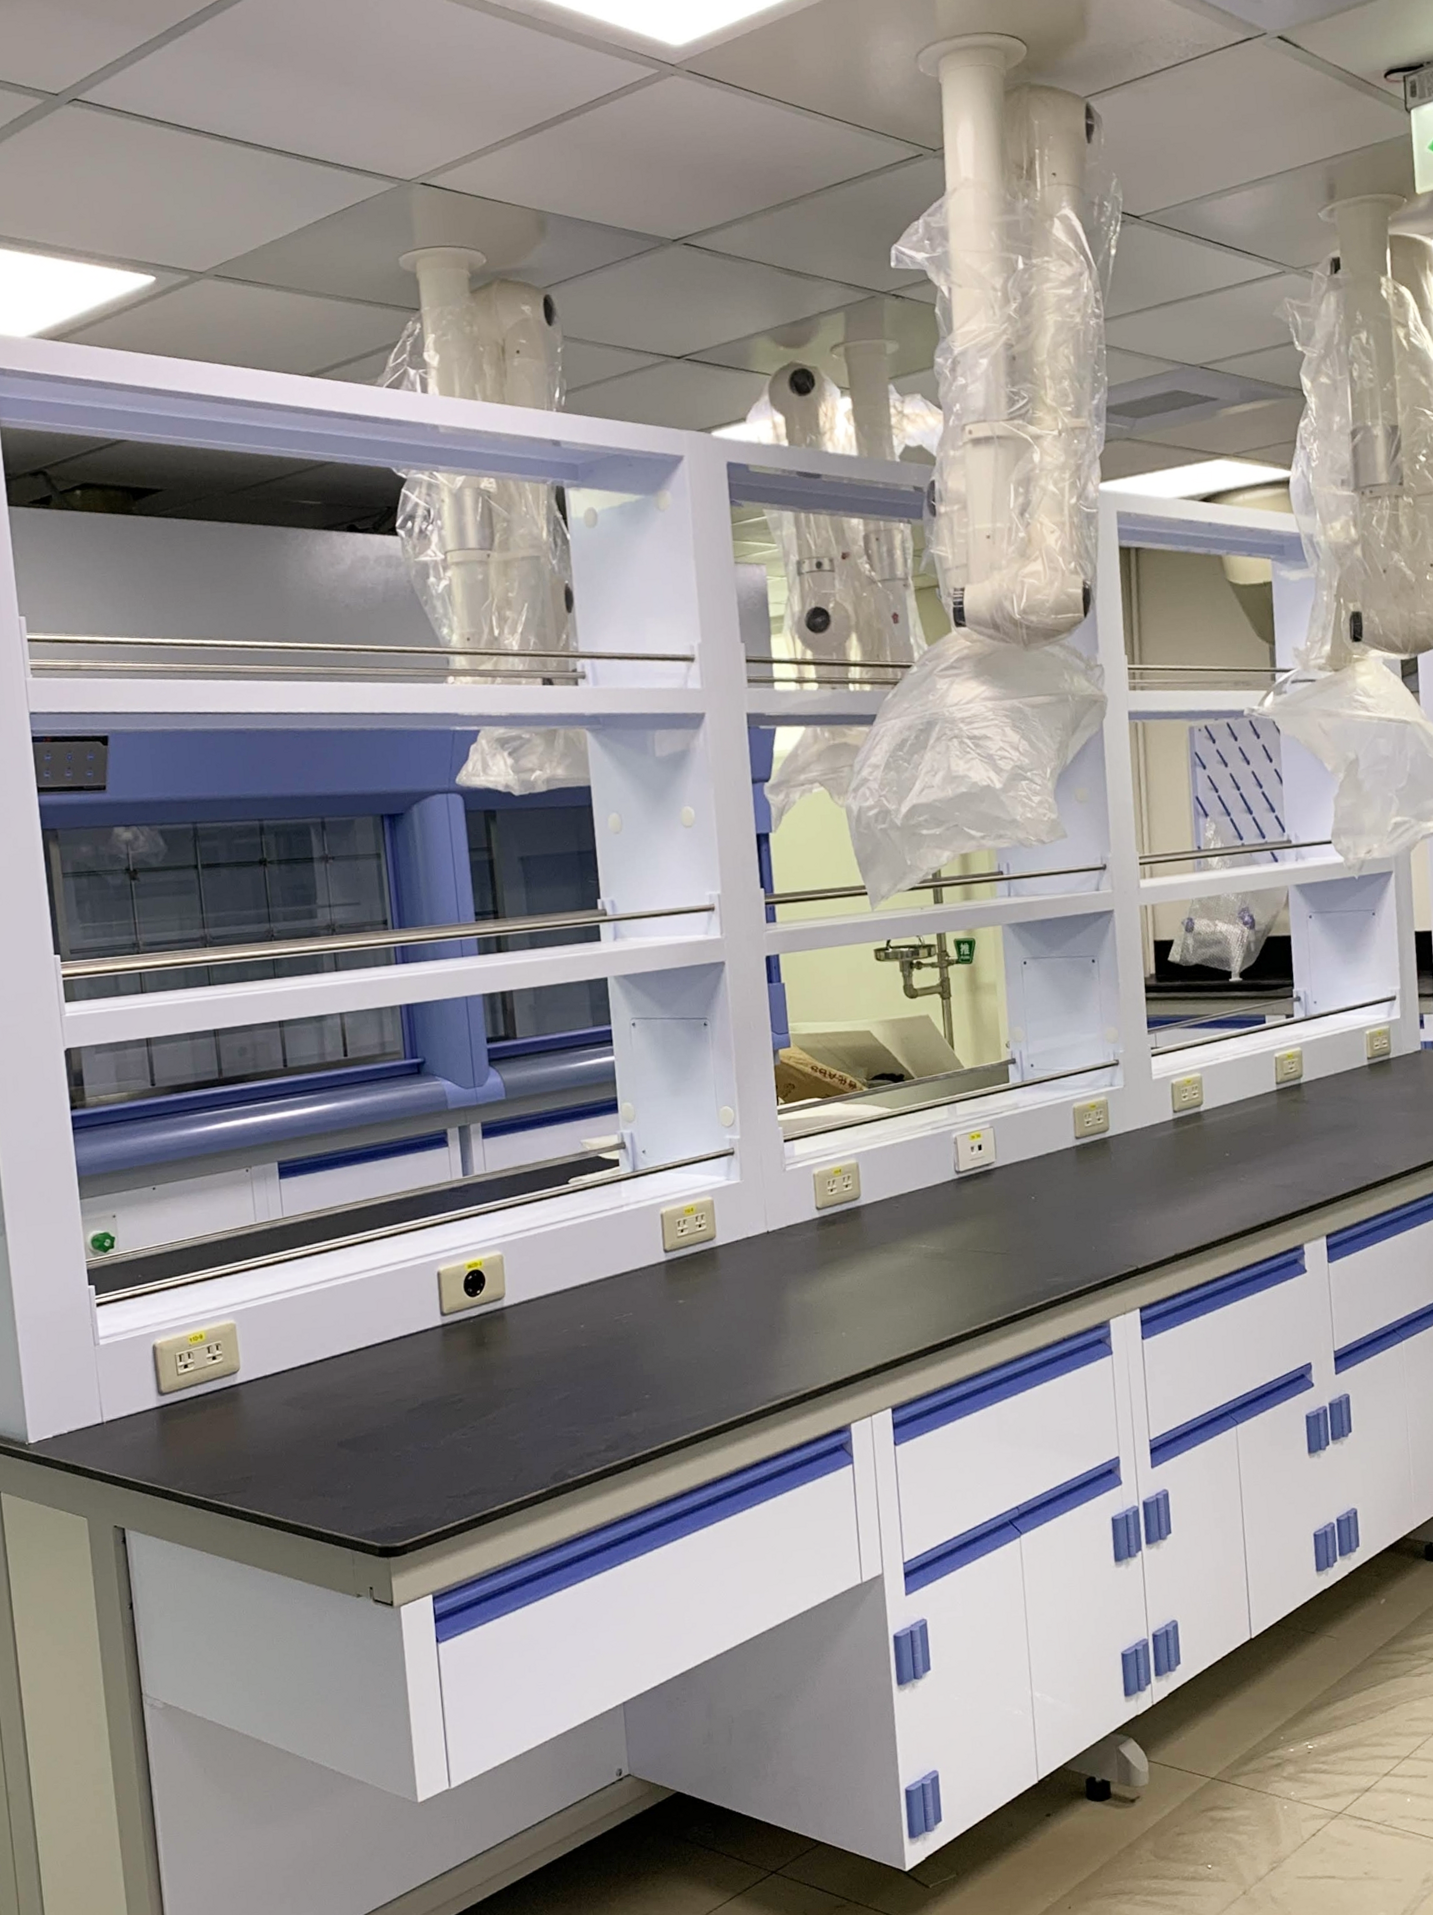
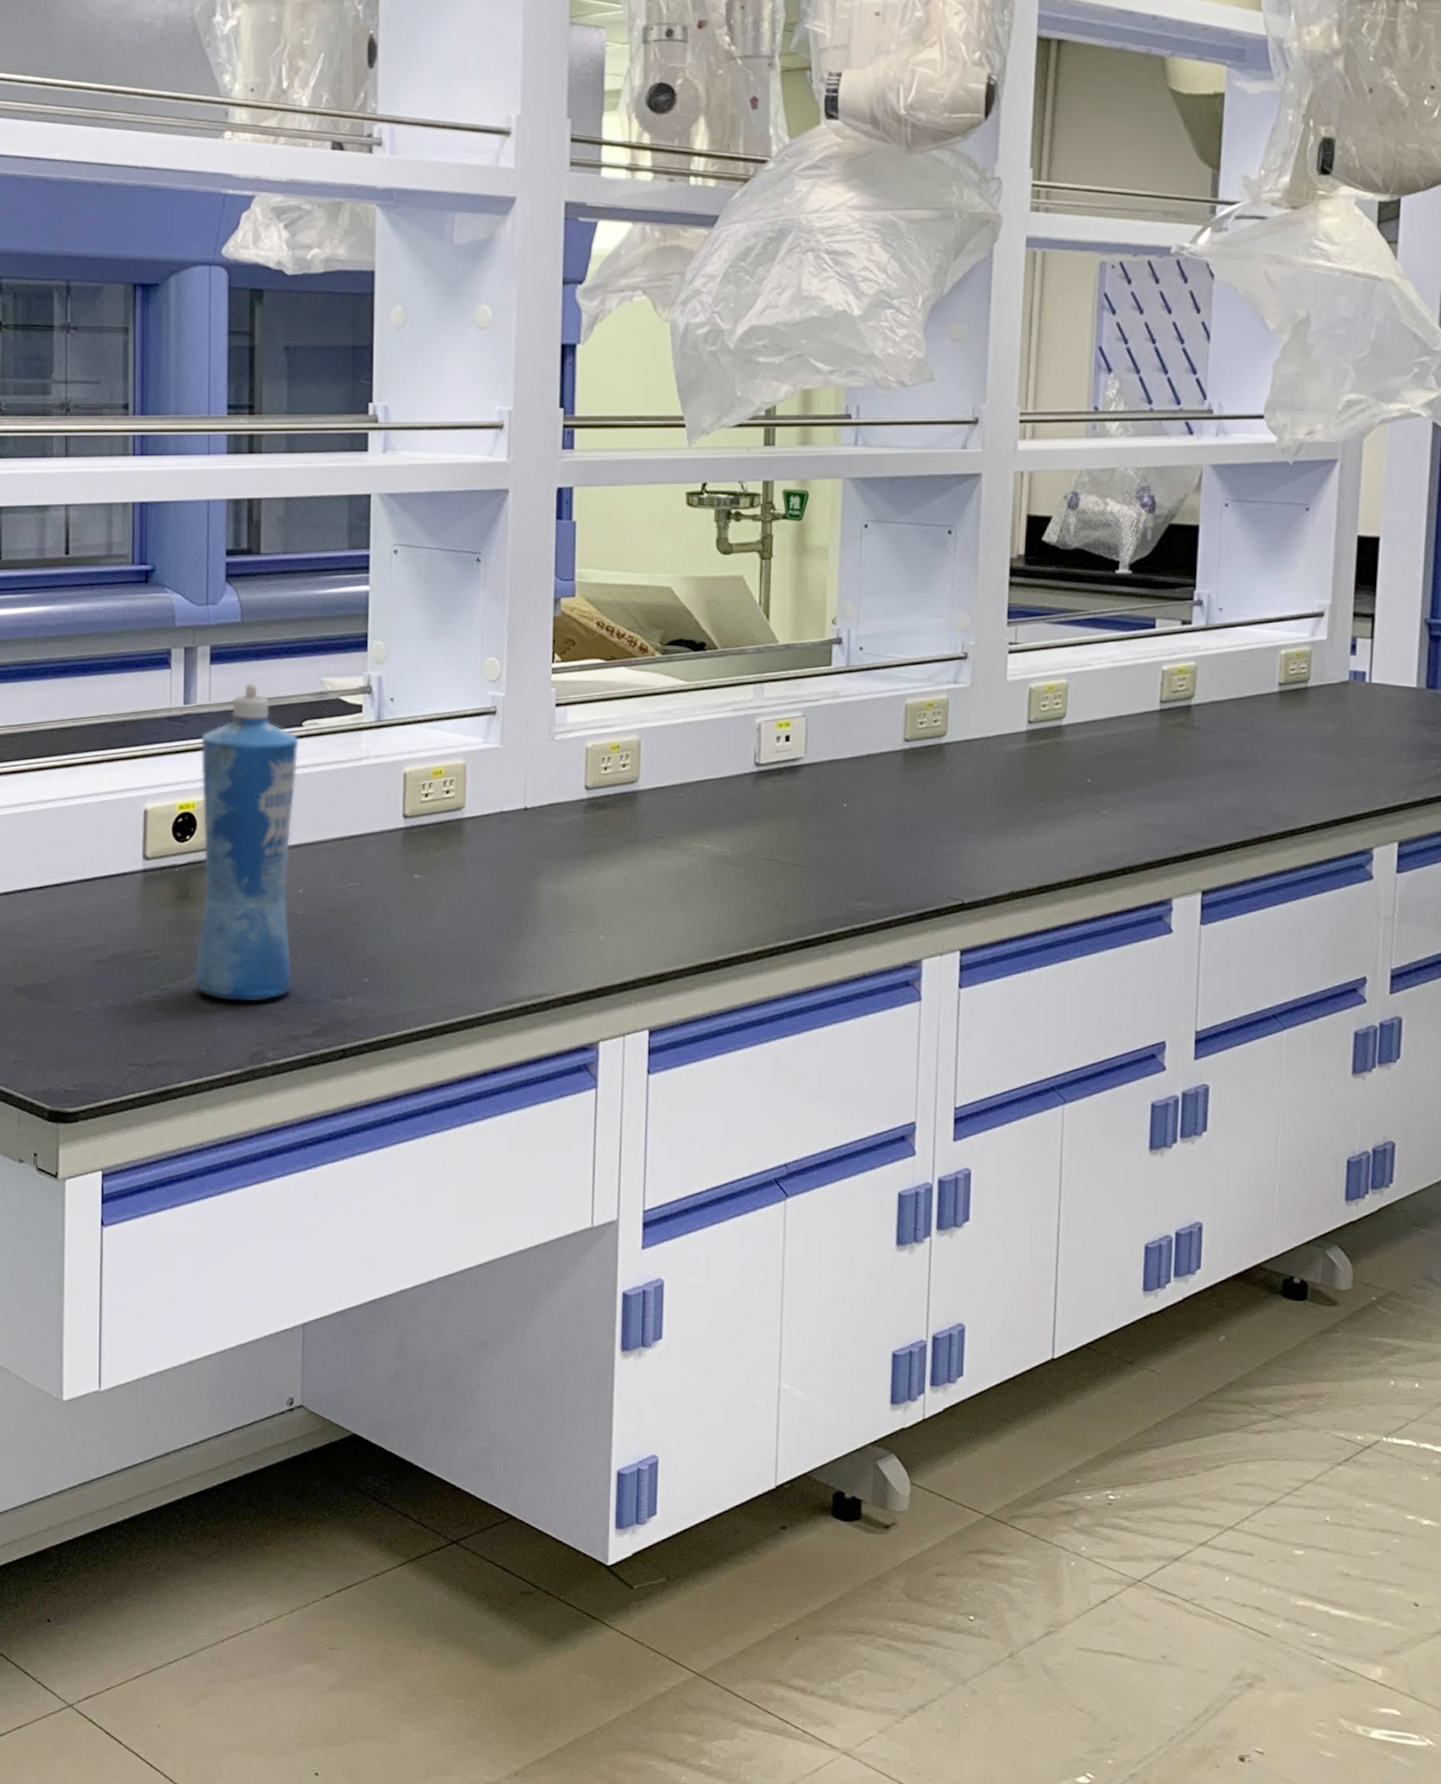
squeeze bottle: none [481,1150,583,1430] -> present [194,683,299,1002]

